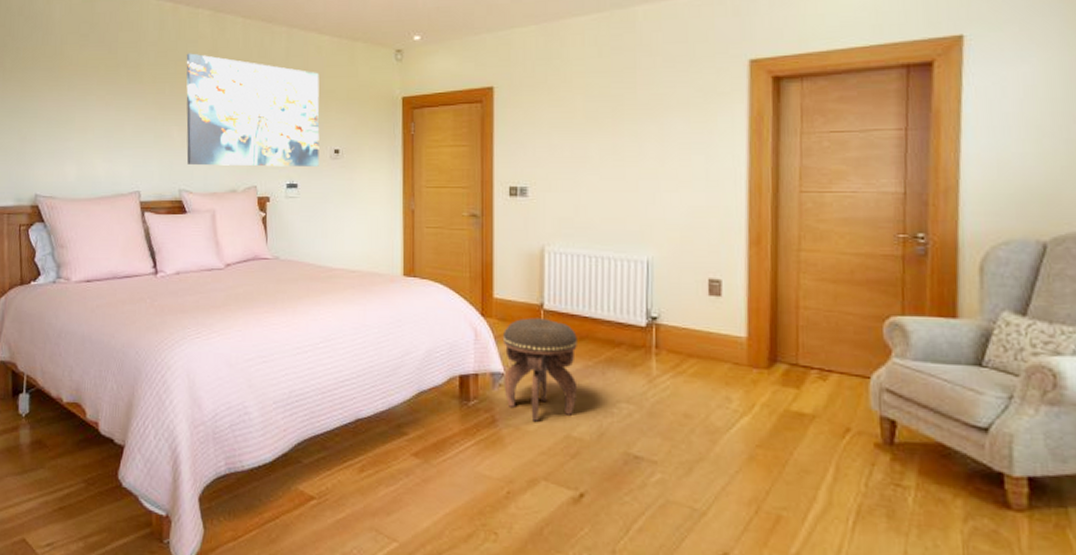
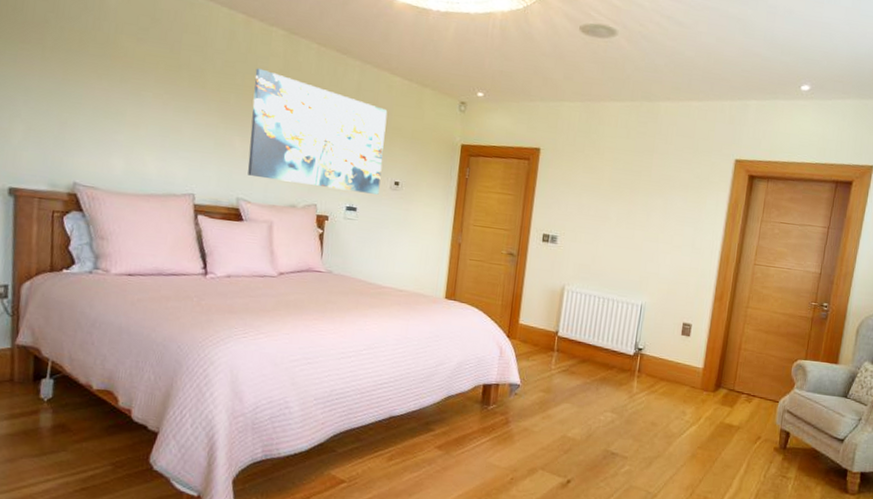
footstool: present [502,318,578,422] -> none [518,342,581,424]

